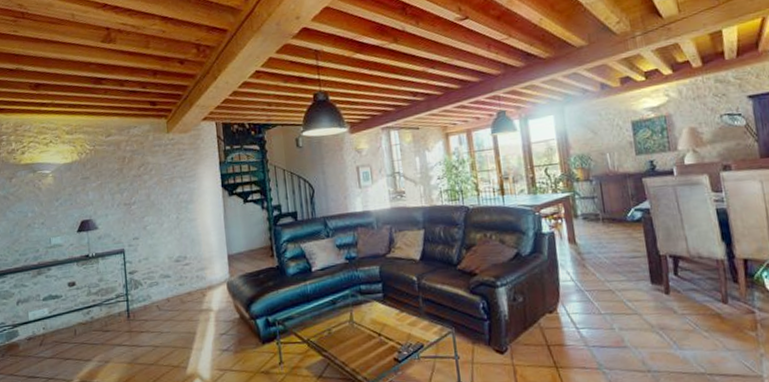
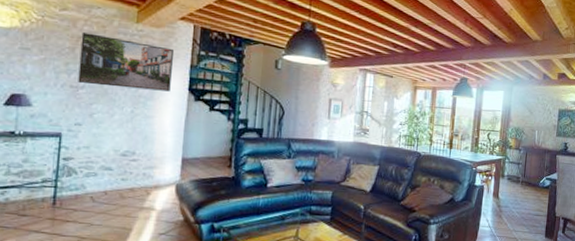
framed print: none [125,150,206,199] -> present [78,32,174,92]

